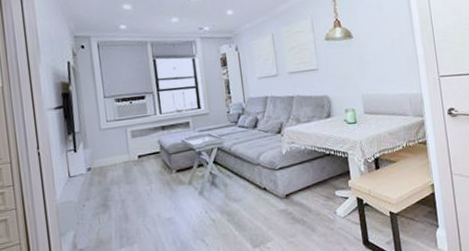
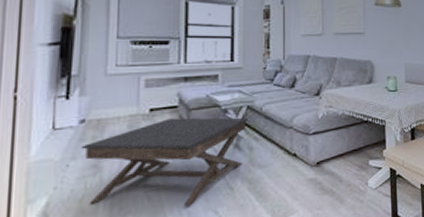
coffee table: none [91,158,220,236] -> present [81,117,248,206]

